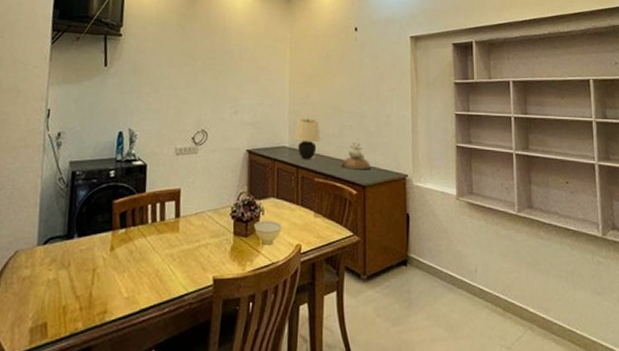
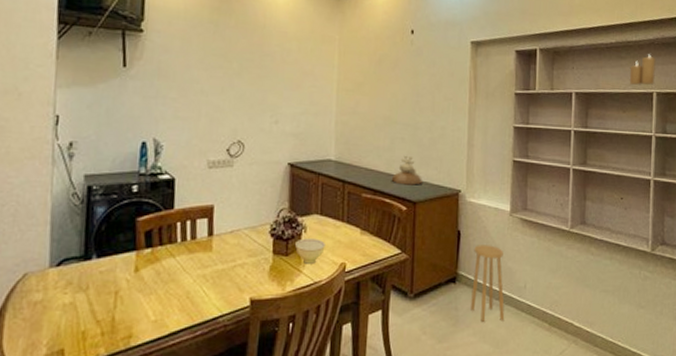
table lamp: present [295,118,321,160] -> none [342,129,370,175]
stool: none [423,228,457,305] -> present [471,245,504,322]
candle: none [564,43,590,73] -> present [629,54,656,85]

